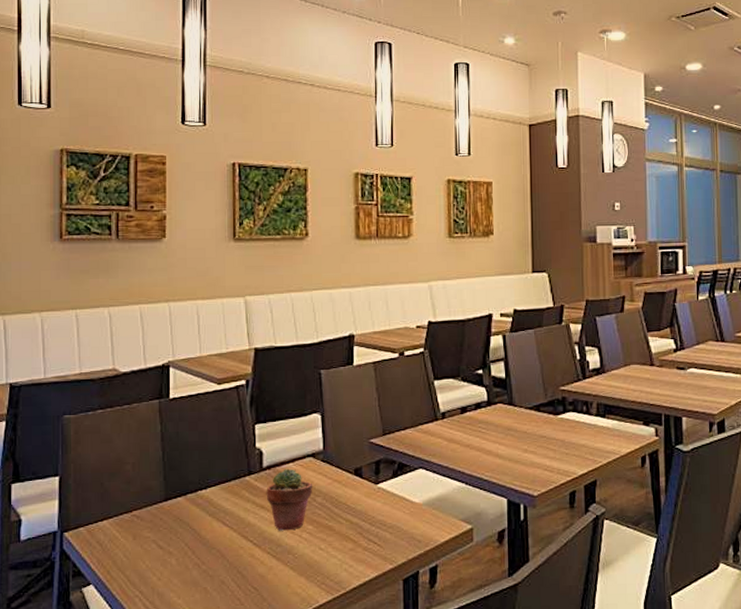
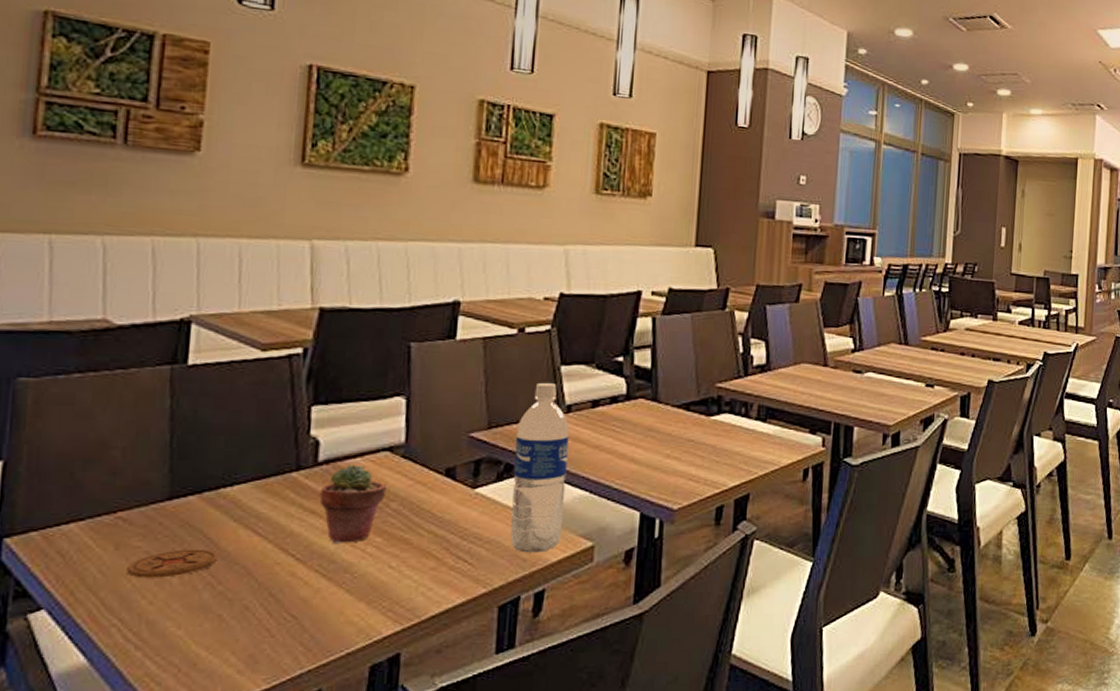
coaster: none [142,537,201,561] -> present [126,549,218,578]
water bottle: none [404,395,447,535] -> present [510,382,570,553]

